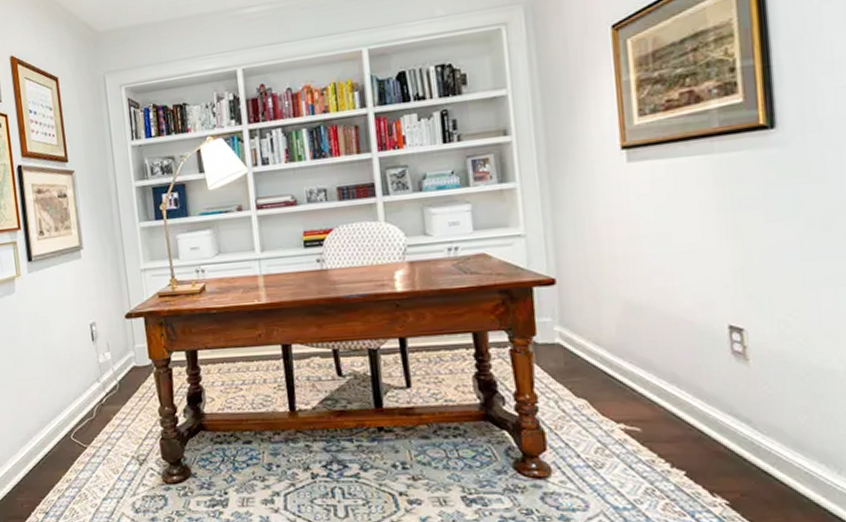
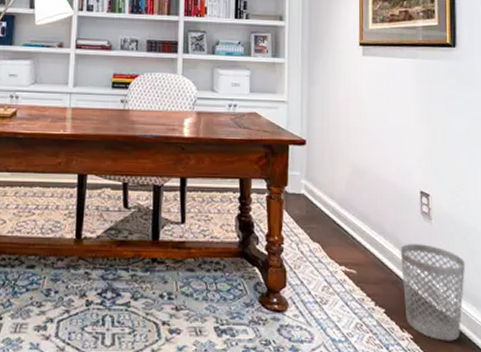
wastebasket: none [702,391,806,507] -> present [400,244,465,341]

